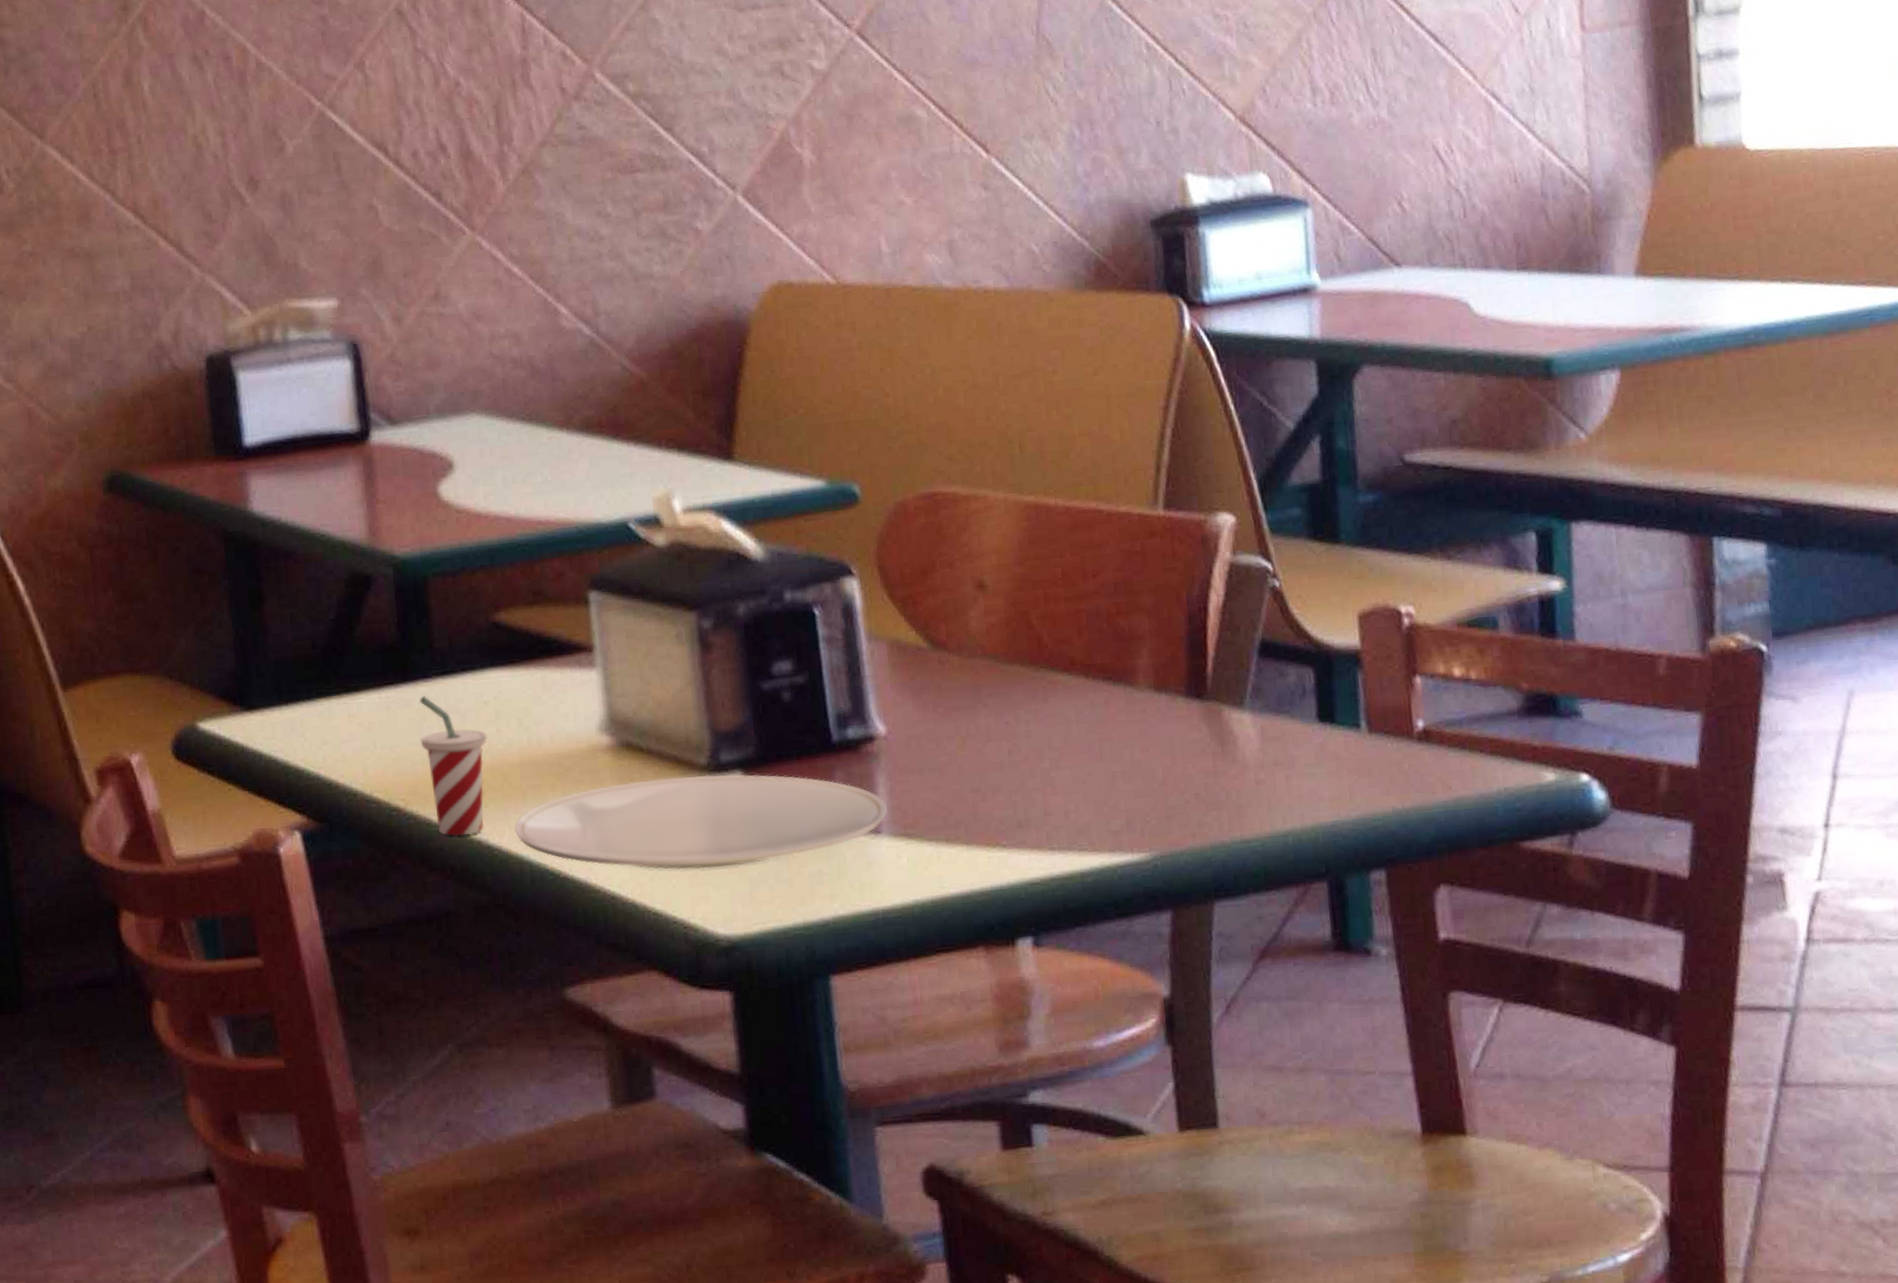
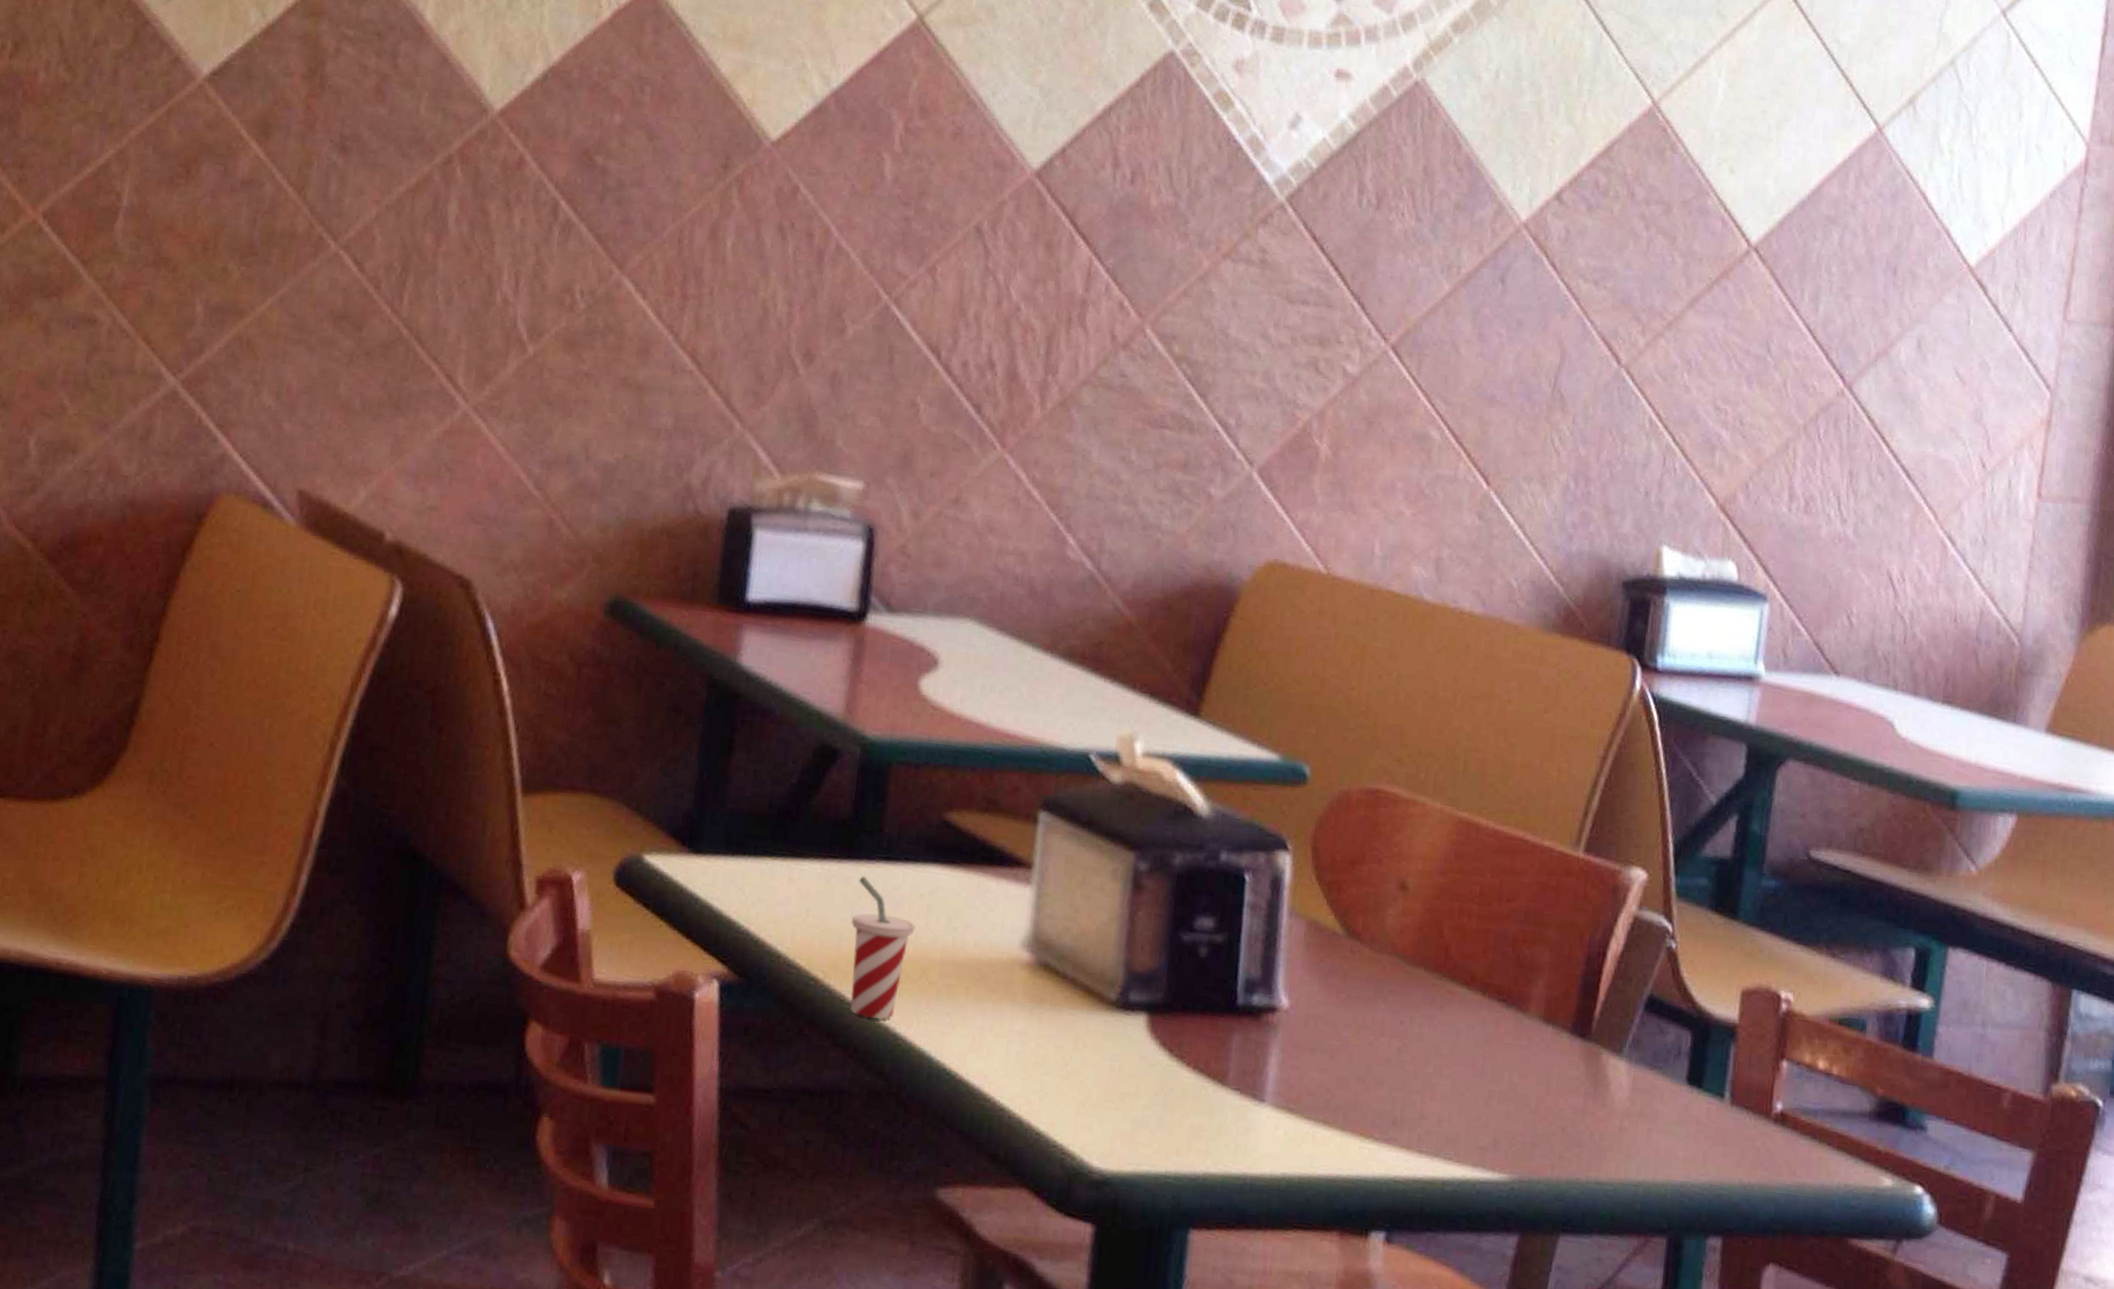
plate: present [514,774,888,870] -> none [922,999,1276,1107]

